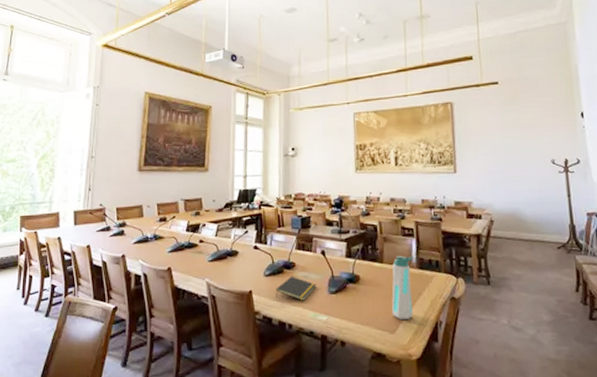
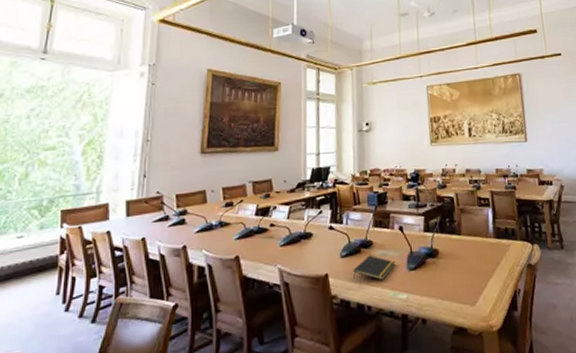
water bottle: present [391,255,414,319] -> none [470,226,493,291]

